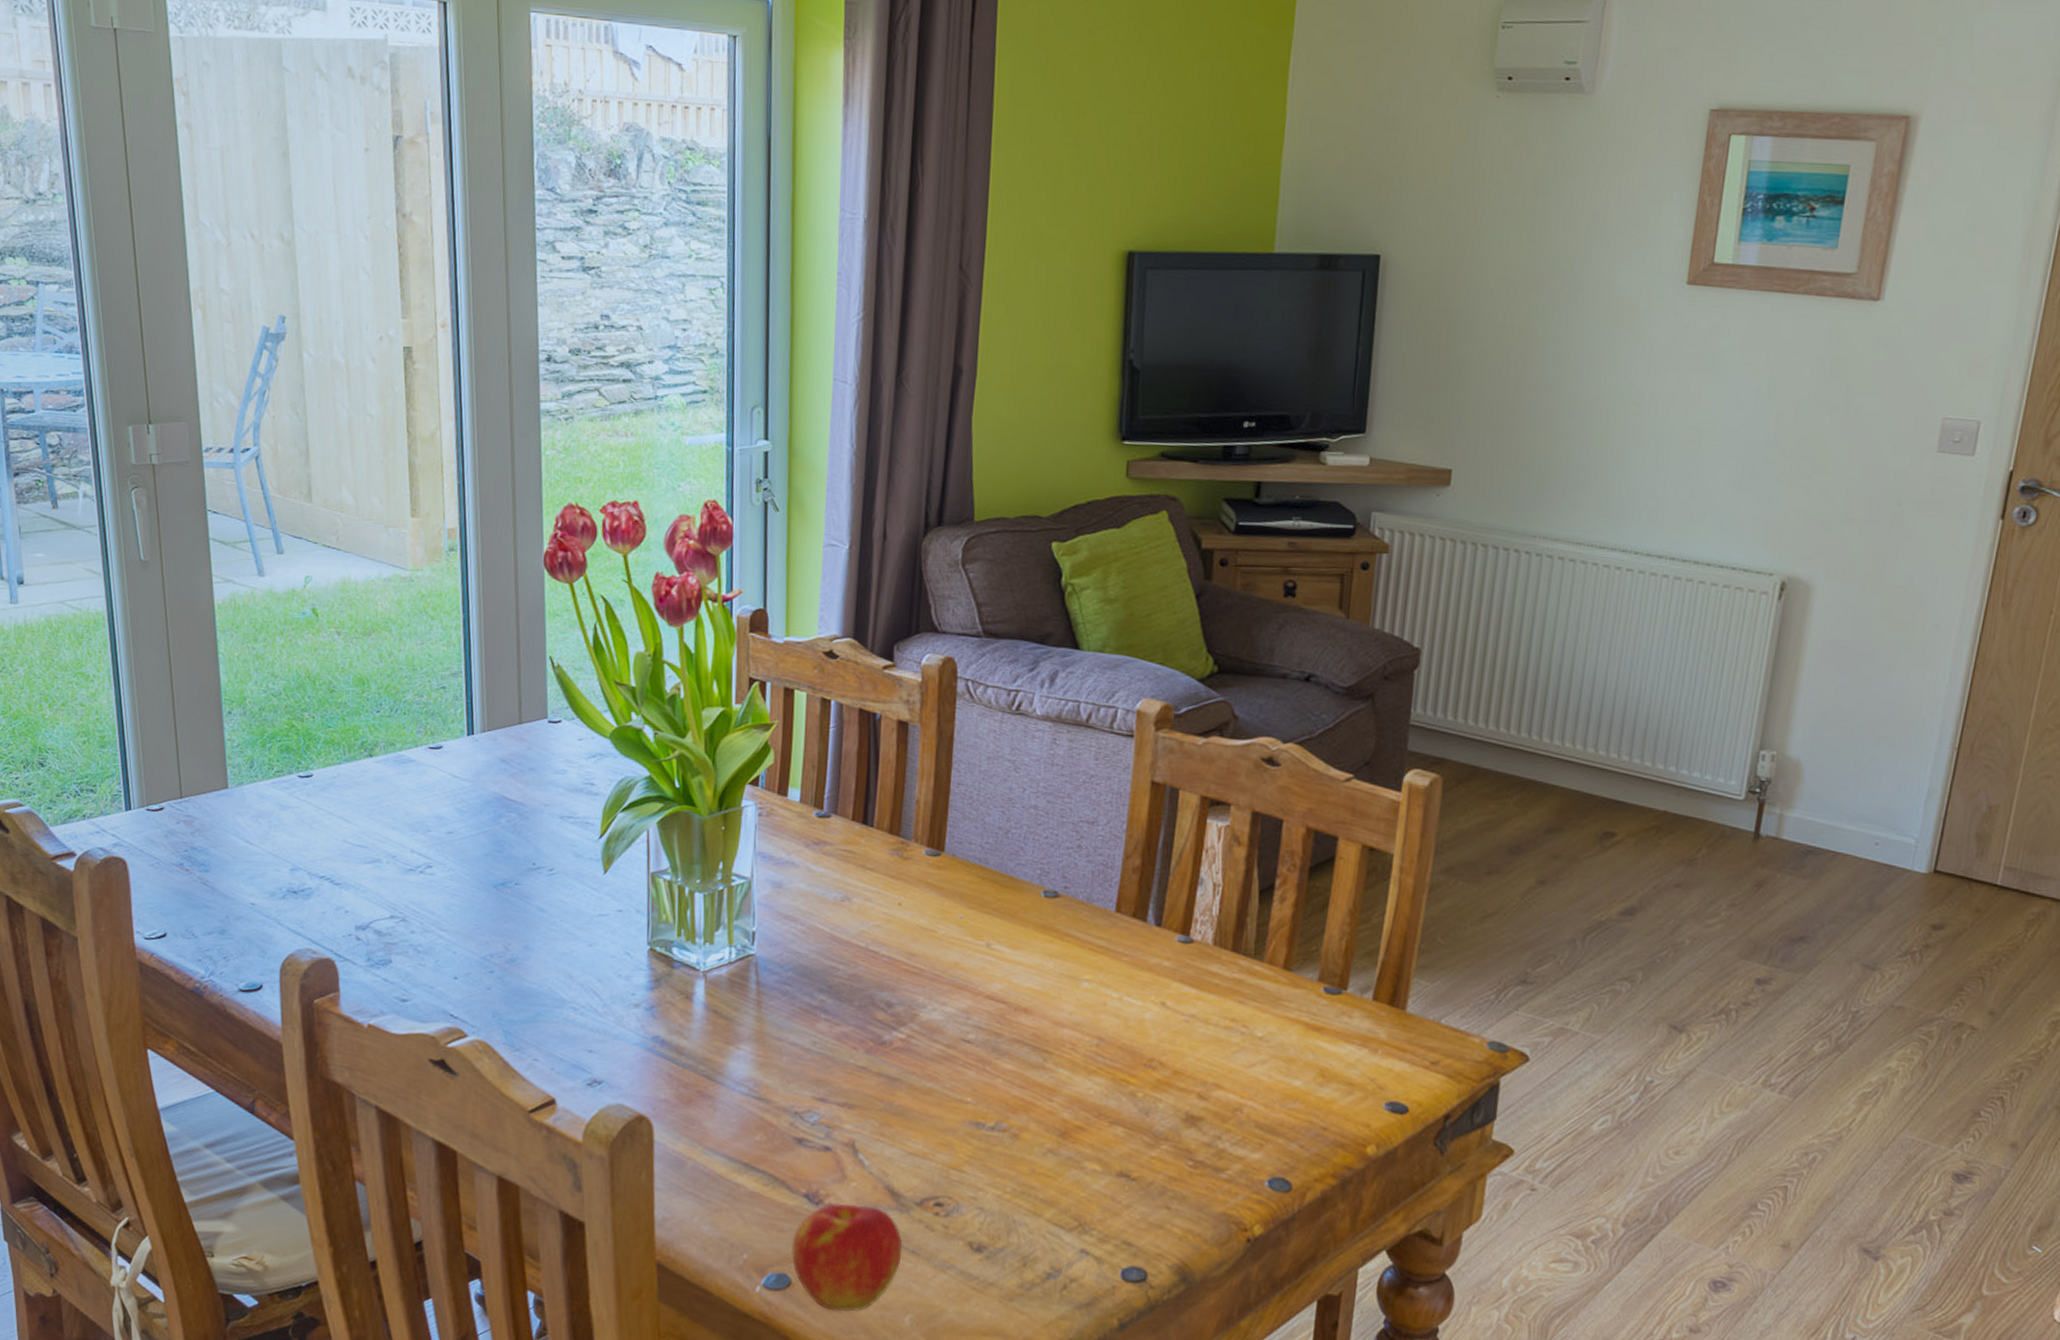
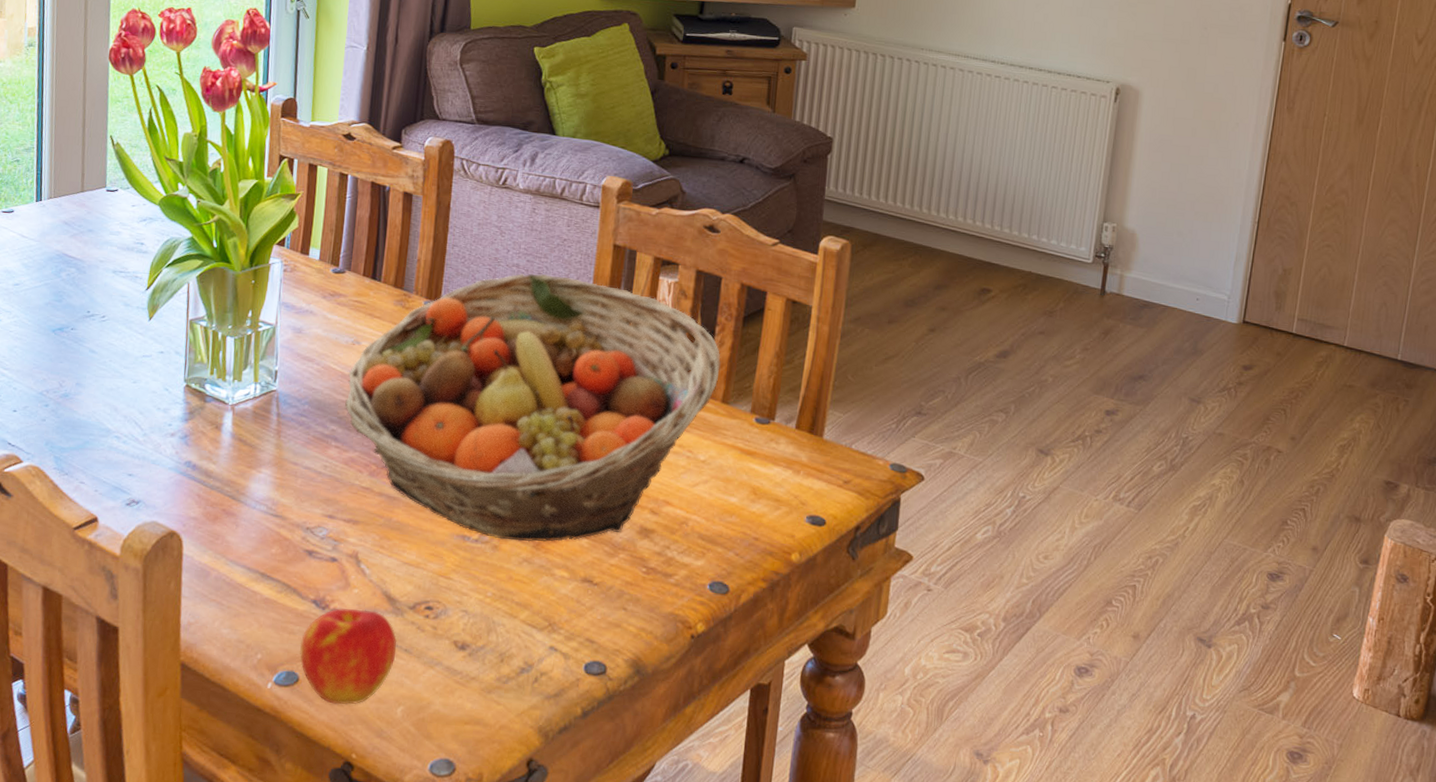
fruit basket: none [834,816,1282,1131] -> present [344,273,721,542]

